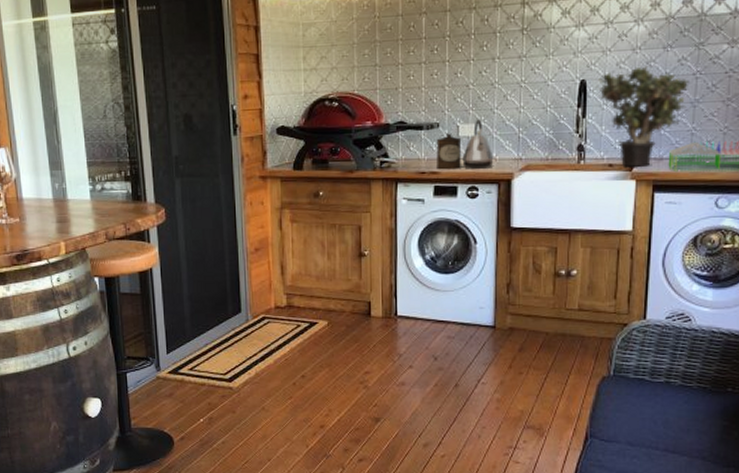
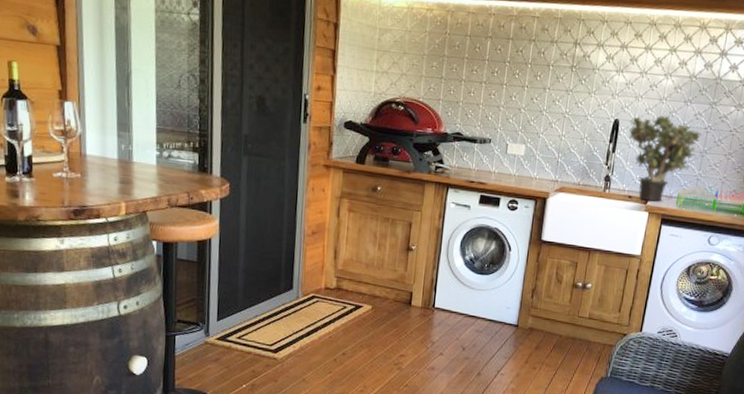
canister: present [436,133,461,170] -> none [484,149,508,183]
kettle: present [462,119,494,169] -> none [507,140,535,186]

